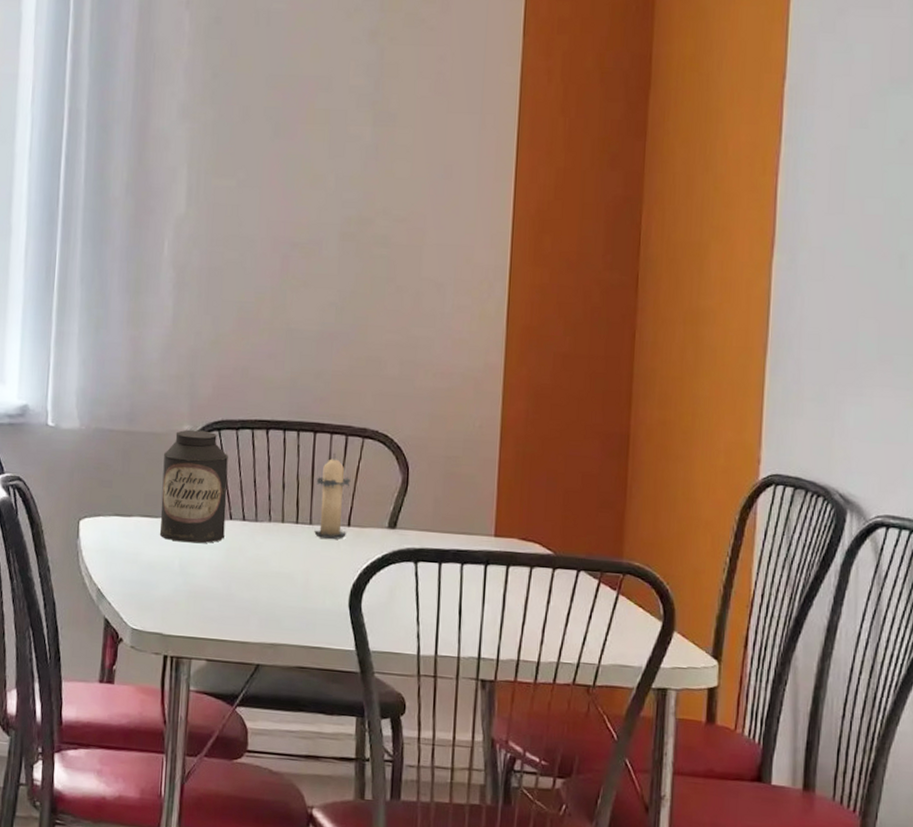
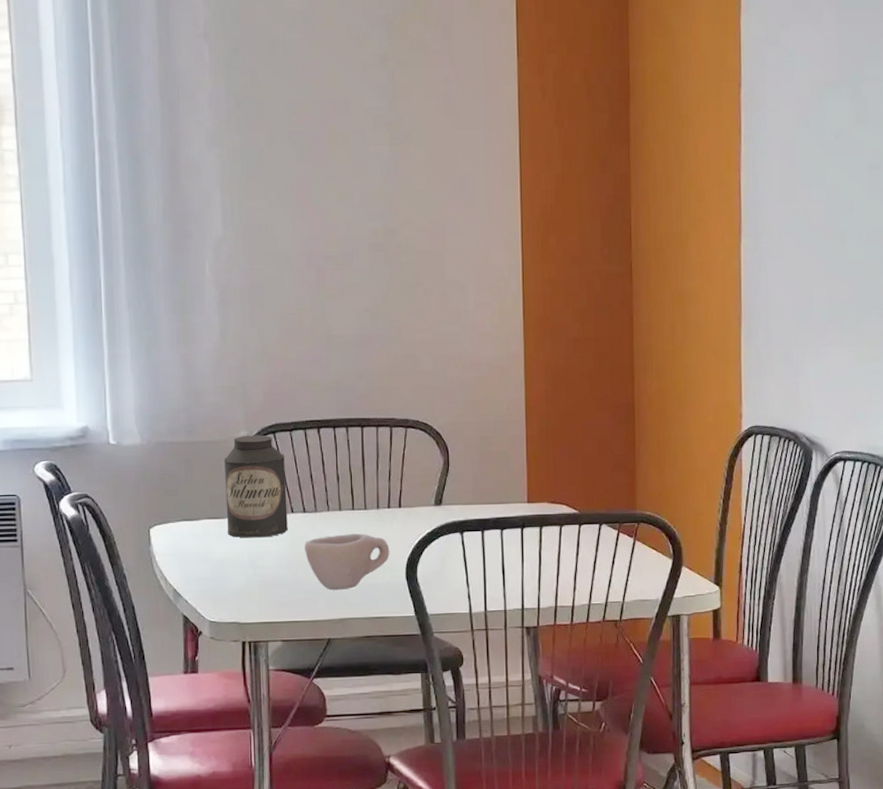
cup: none [240,549,334,612] -> present [305,533,390,591]
candle: present [314,454,351,540] -> none [366,444,398,521]

